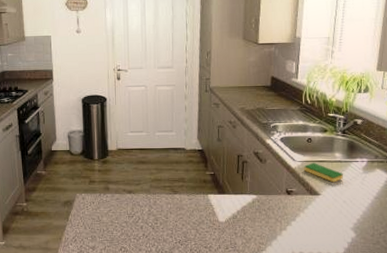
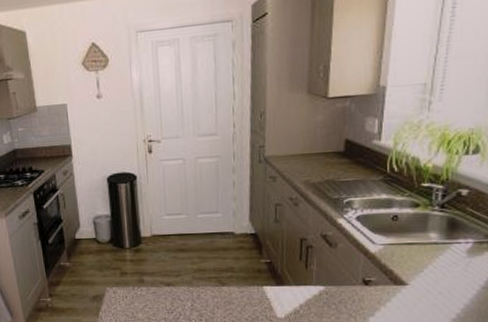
dish sponge: present [304,163,343,183] -> none [387,246,439,270]

